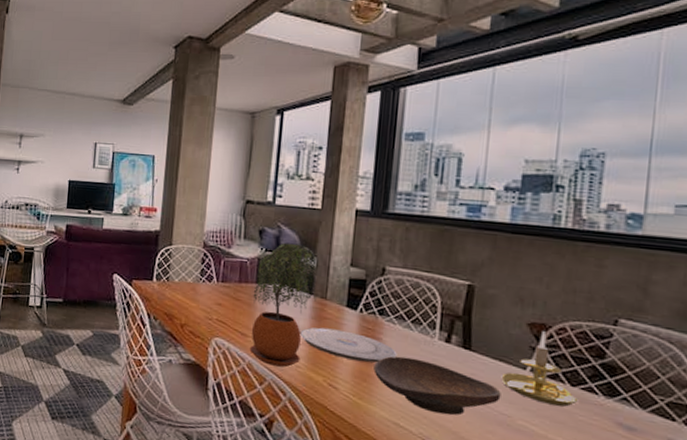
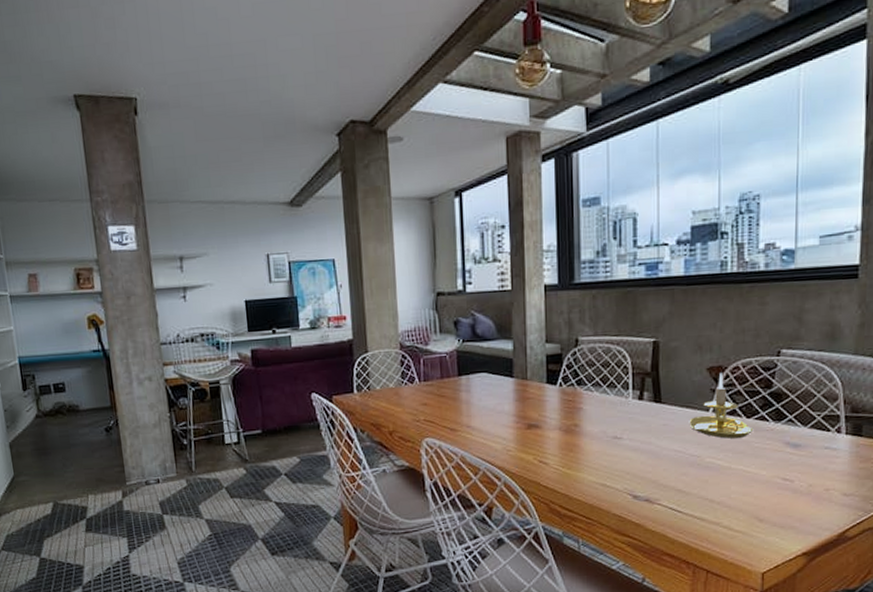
potted plant: present [249,242,317,368] -> none [456,329,518,455]
plate: present [300,327,397,363] -> none [506,406,598,434]
decorative bowl: present [373,356,501,416] -> none [578,420,690,468]

